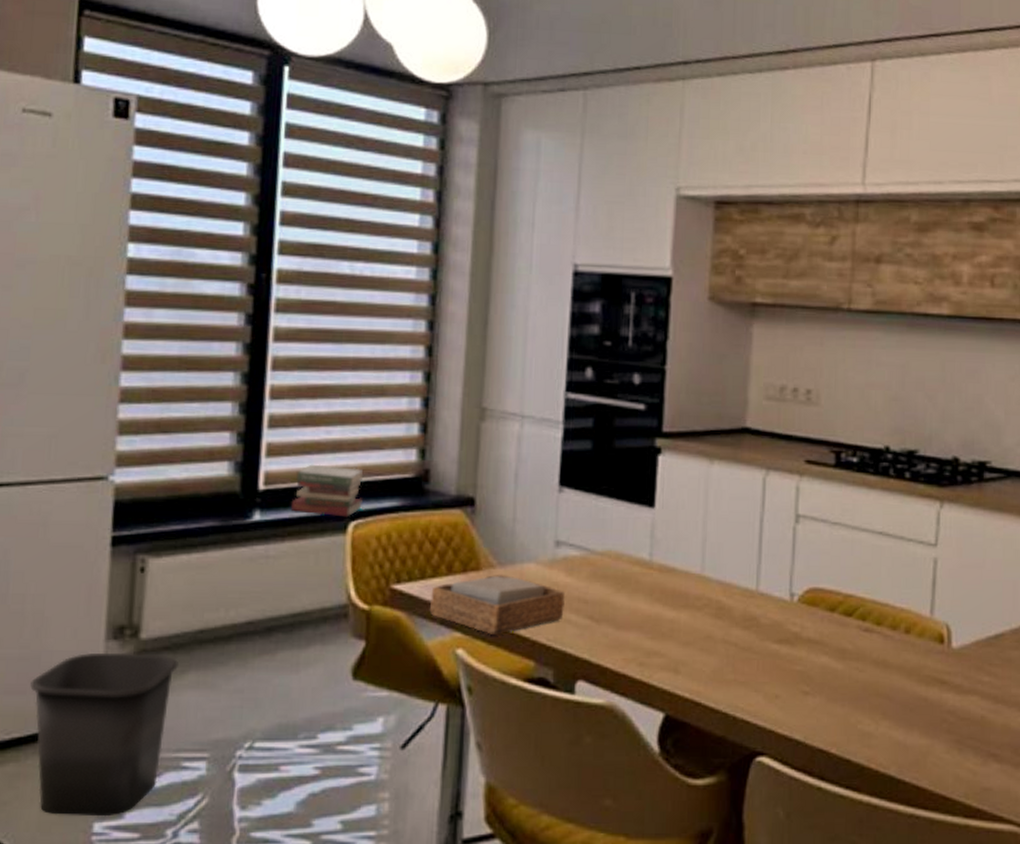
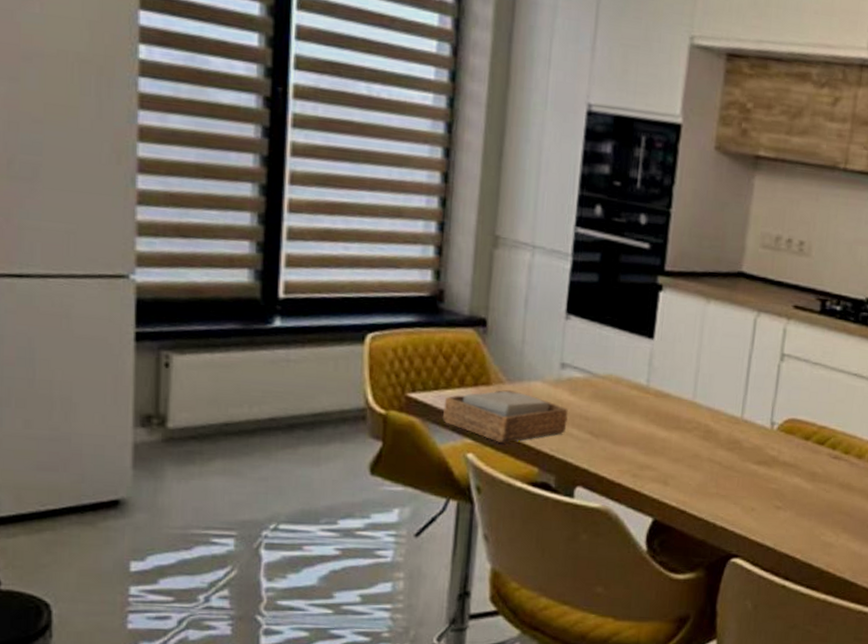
waste bin: present [30,652,178,817] -> none [62,438,205,582]
books: present [290,464,364,518] -> none [310,277,381,329]

